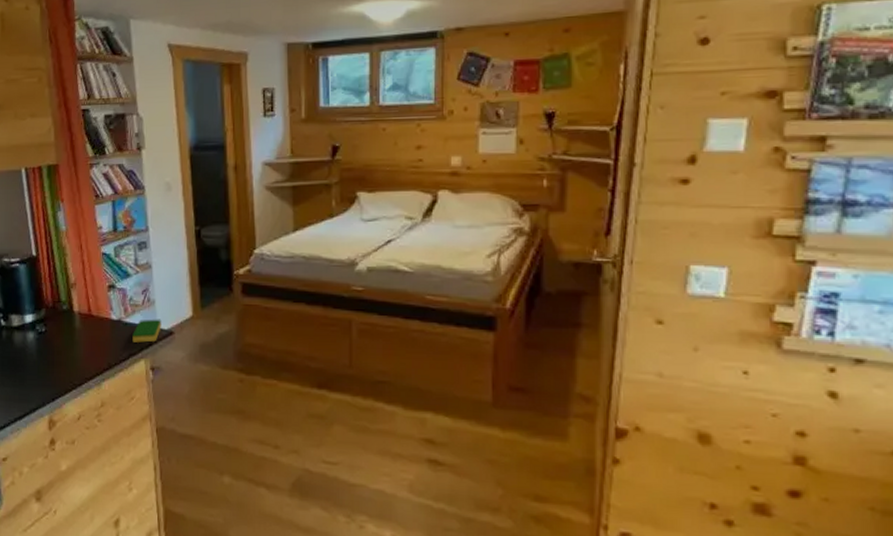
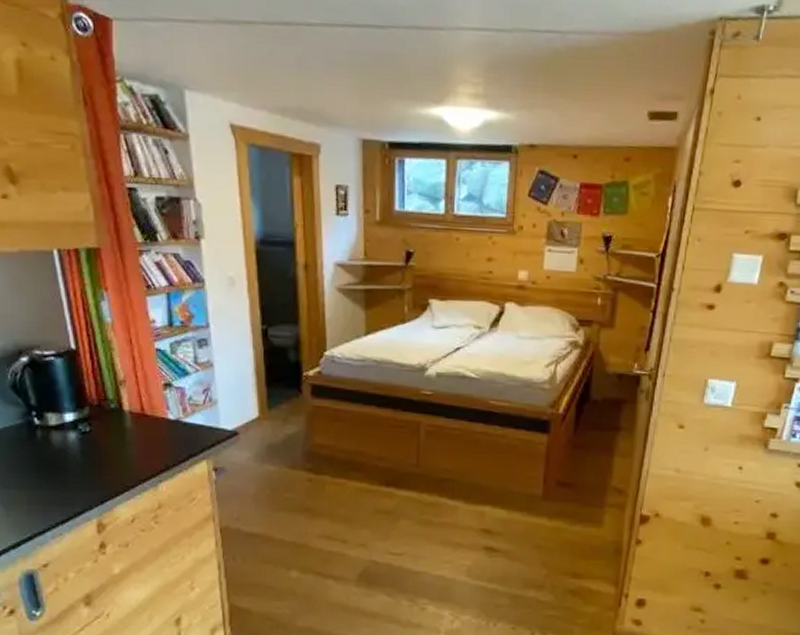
dish sponge: present [132,319,162,343] -> none [193,419,225,443]

